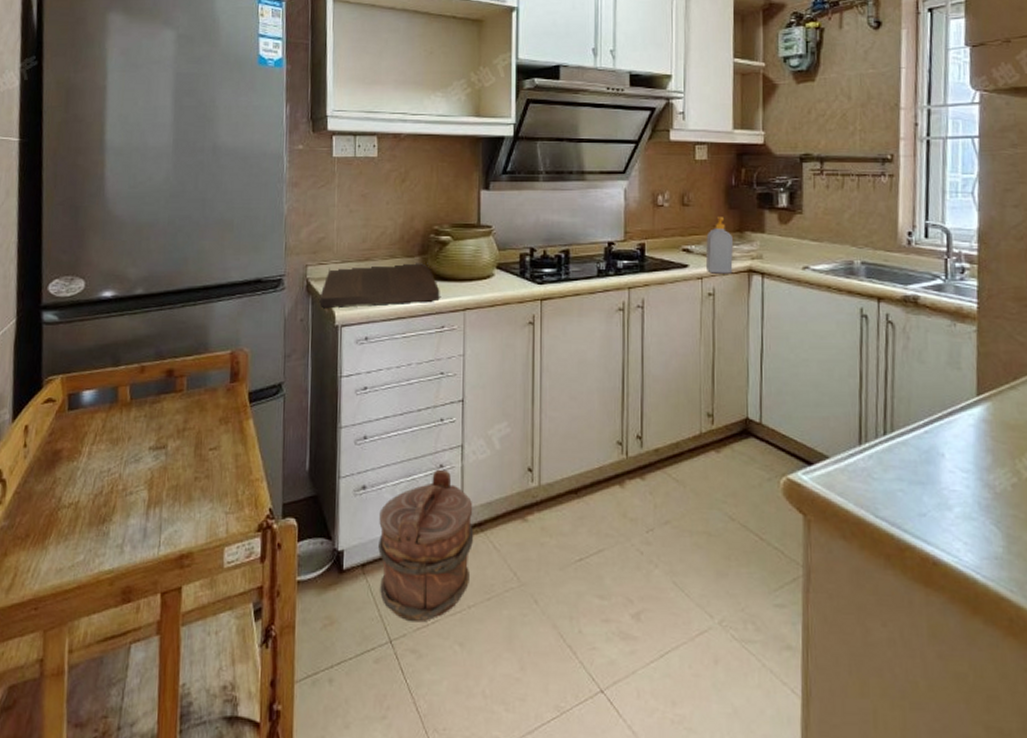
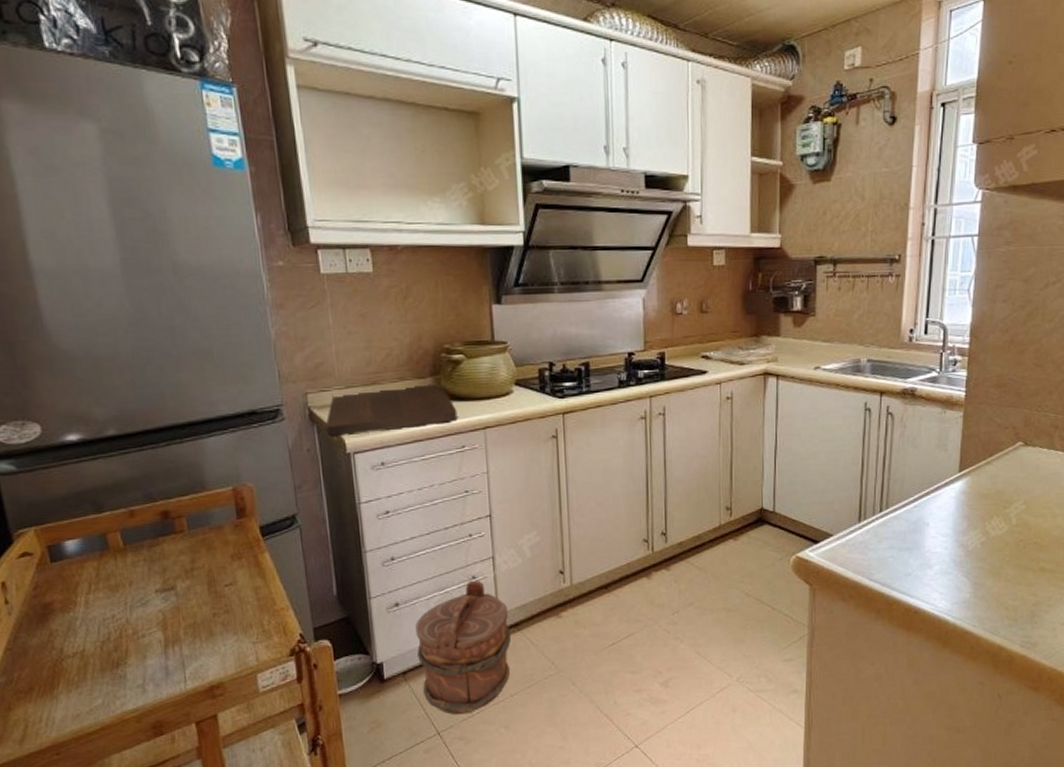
soap bottle: present [705,217,734,274] -> none [723,322,751,378]

